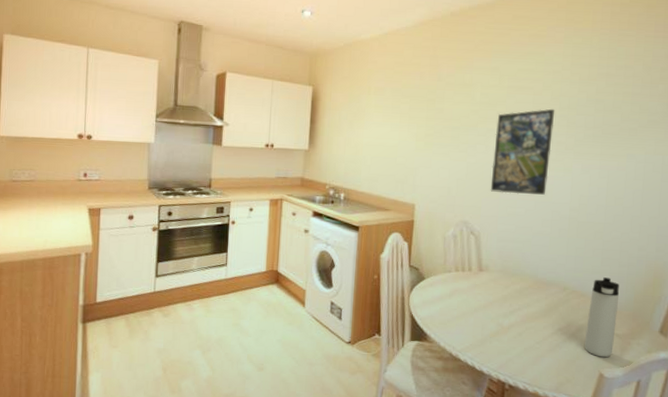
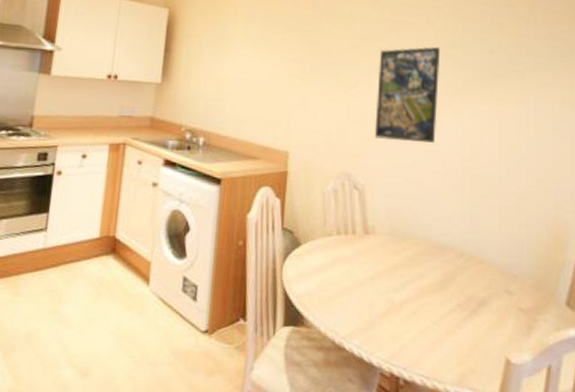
thermos bottle: present [584,277,619,358] -> none [486,240,520,339]

